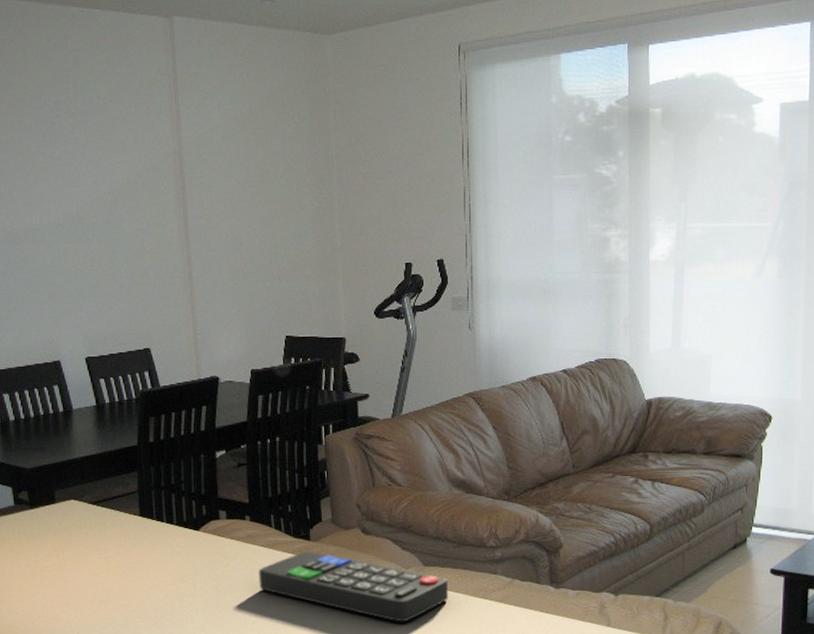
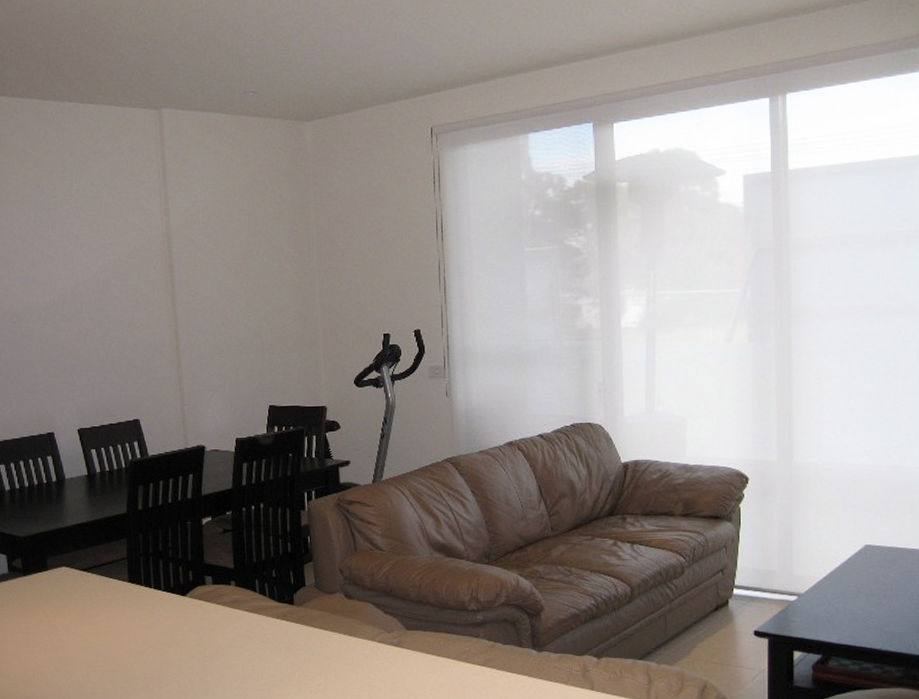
remote control: present [258,551,449,622] -> none [243,615,432,687]

